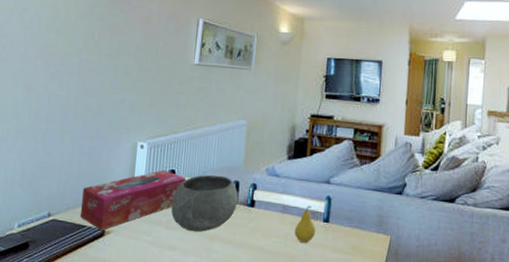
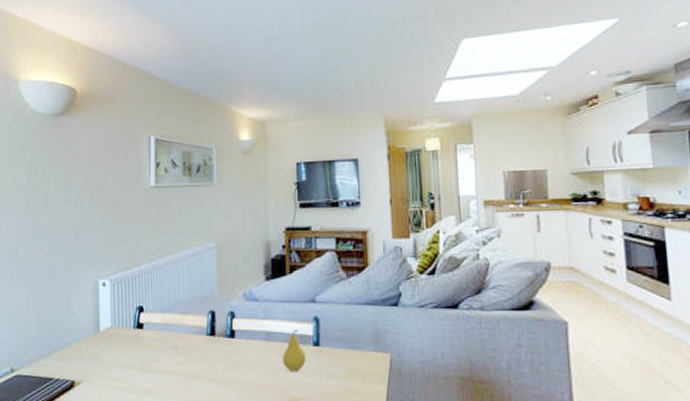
tissue box: present [80,170,186,231] -> none [45,307,156,382]
bowl: present [171,174,239,233] -> none [143,306,216,373]

